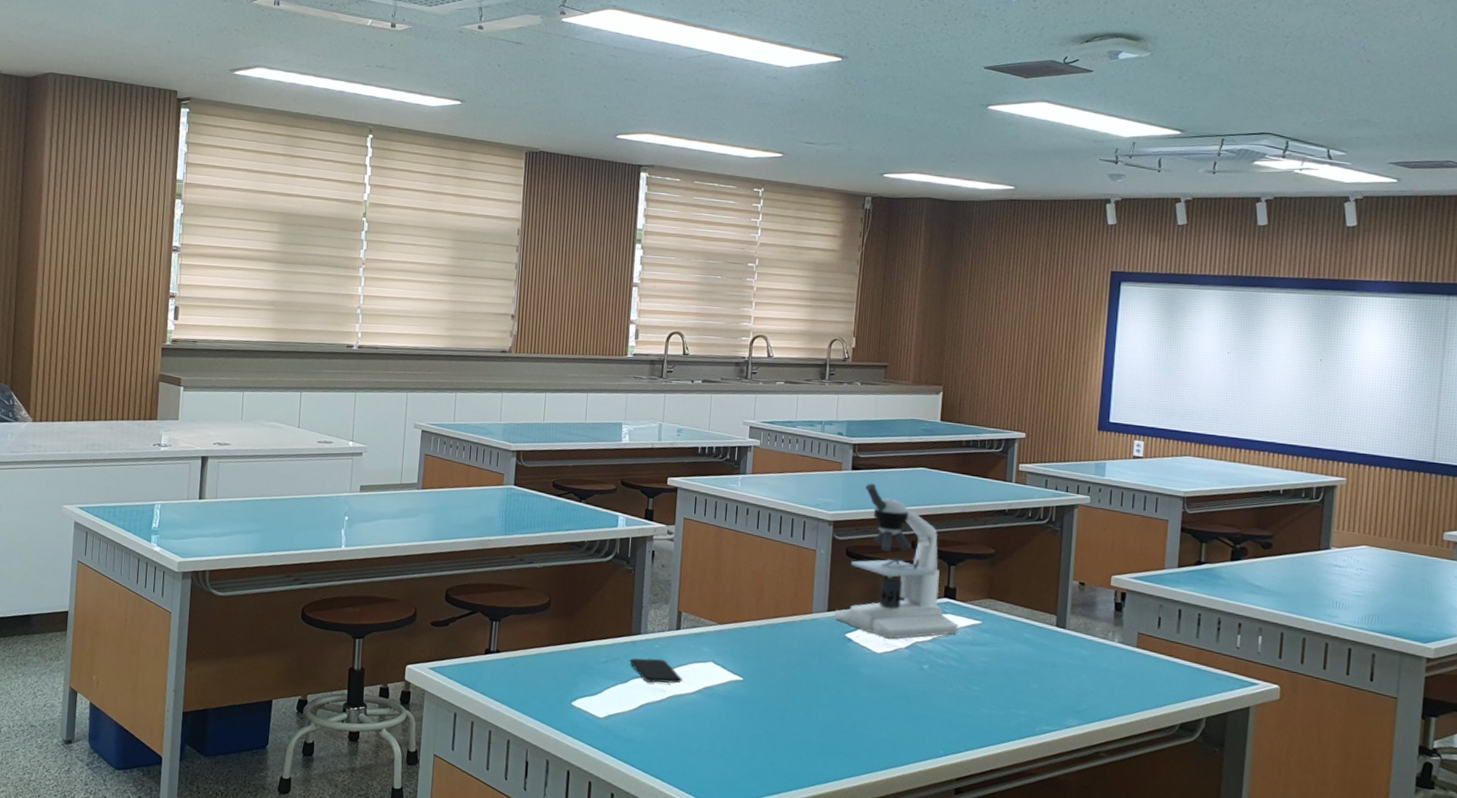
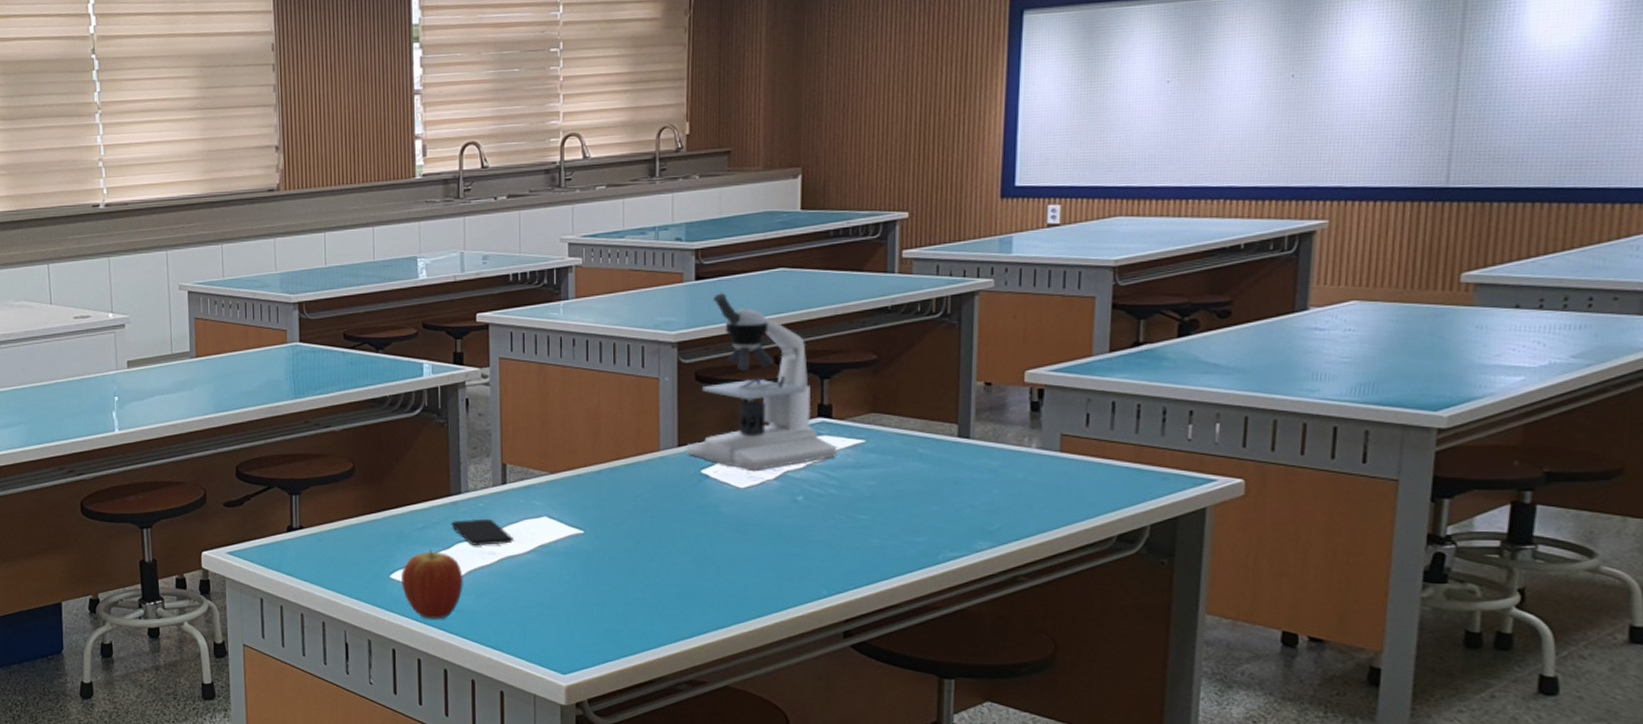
fruit: none [581,681,636,747] -> present [401,549,463,619]

